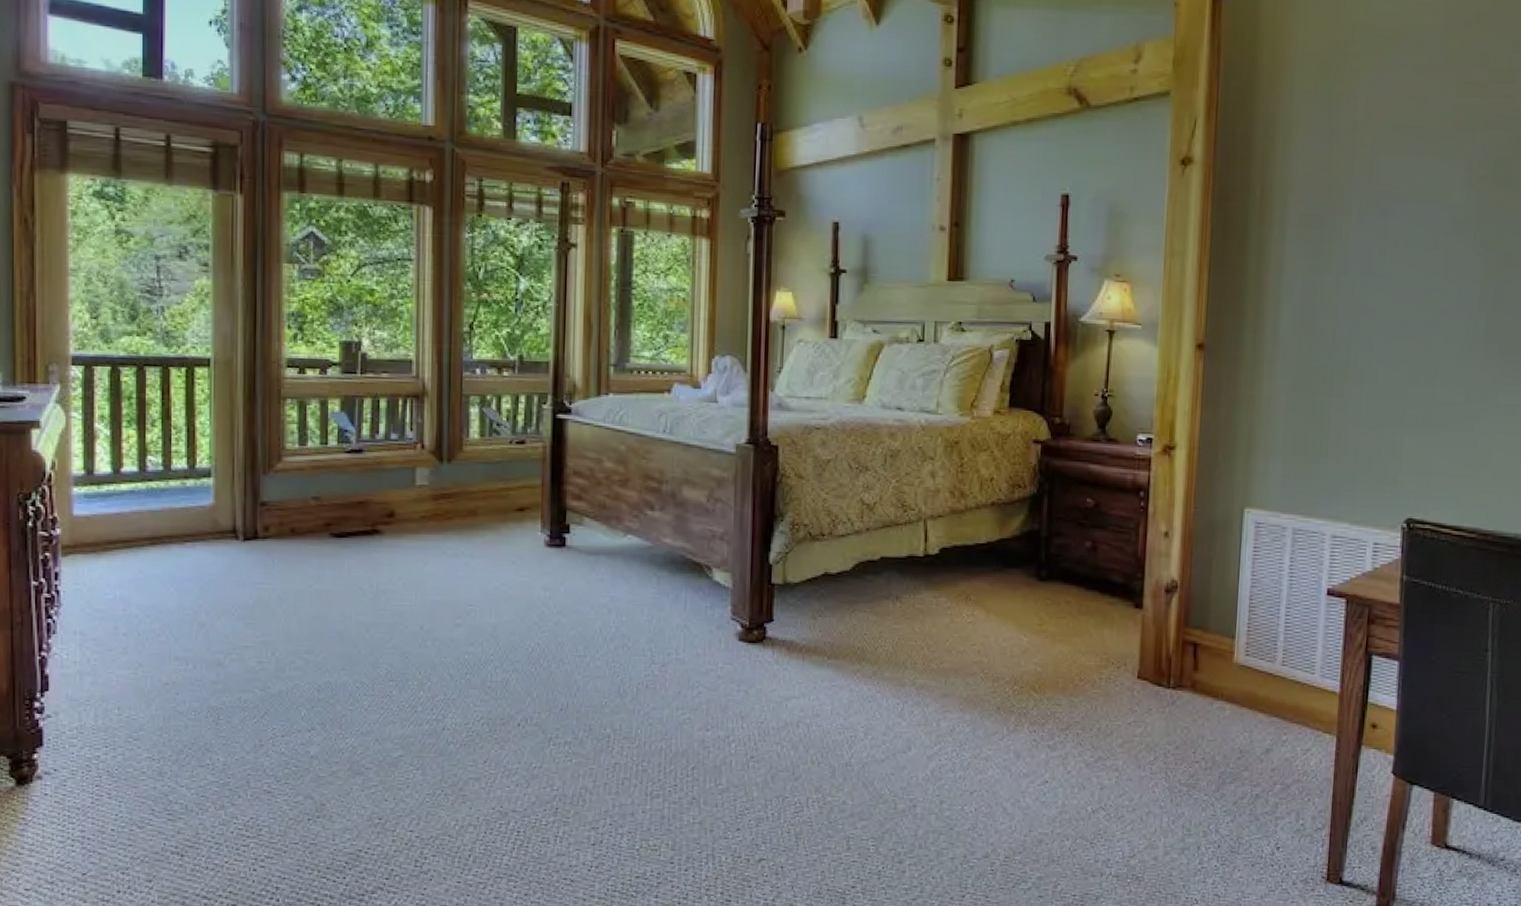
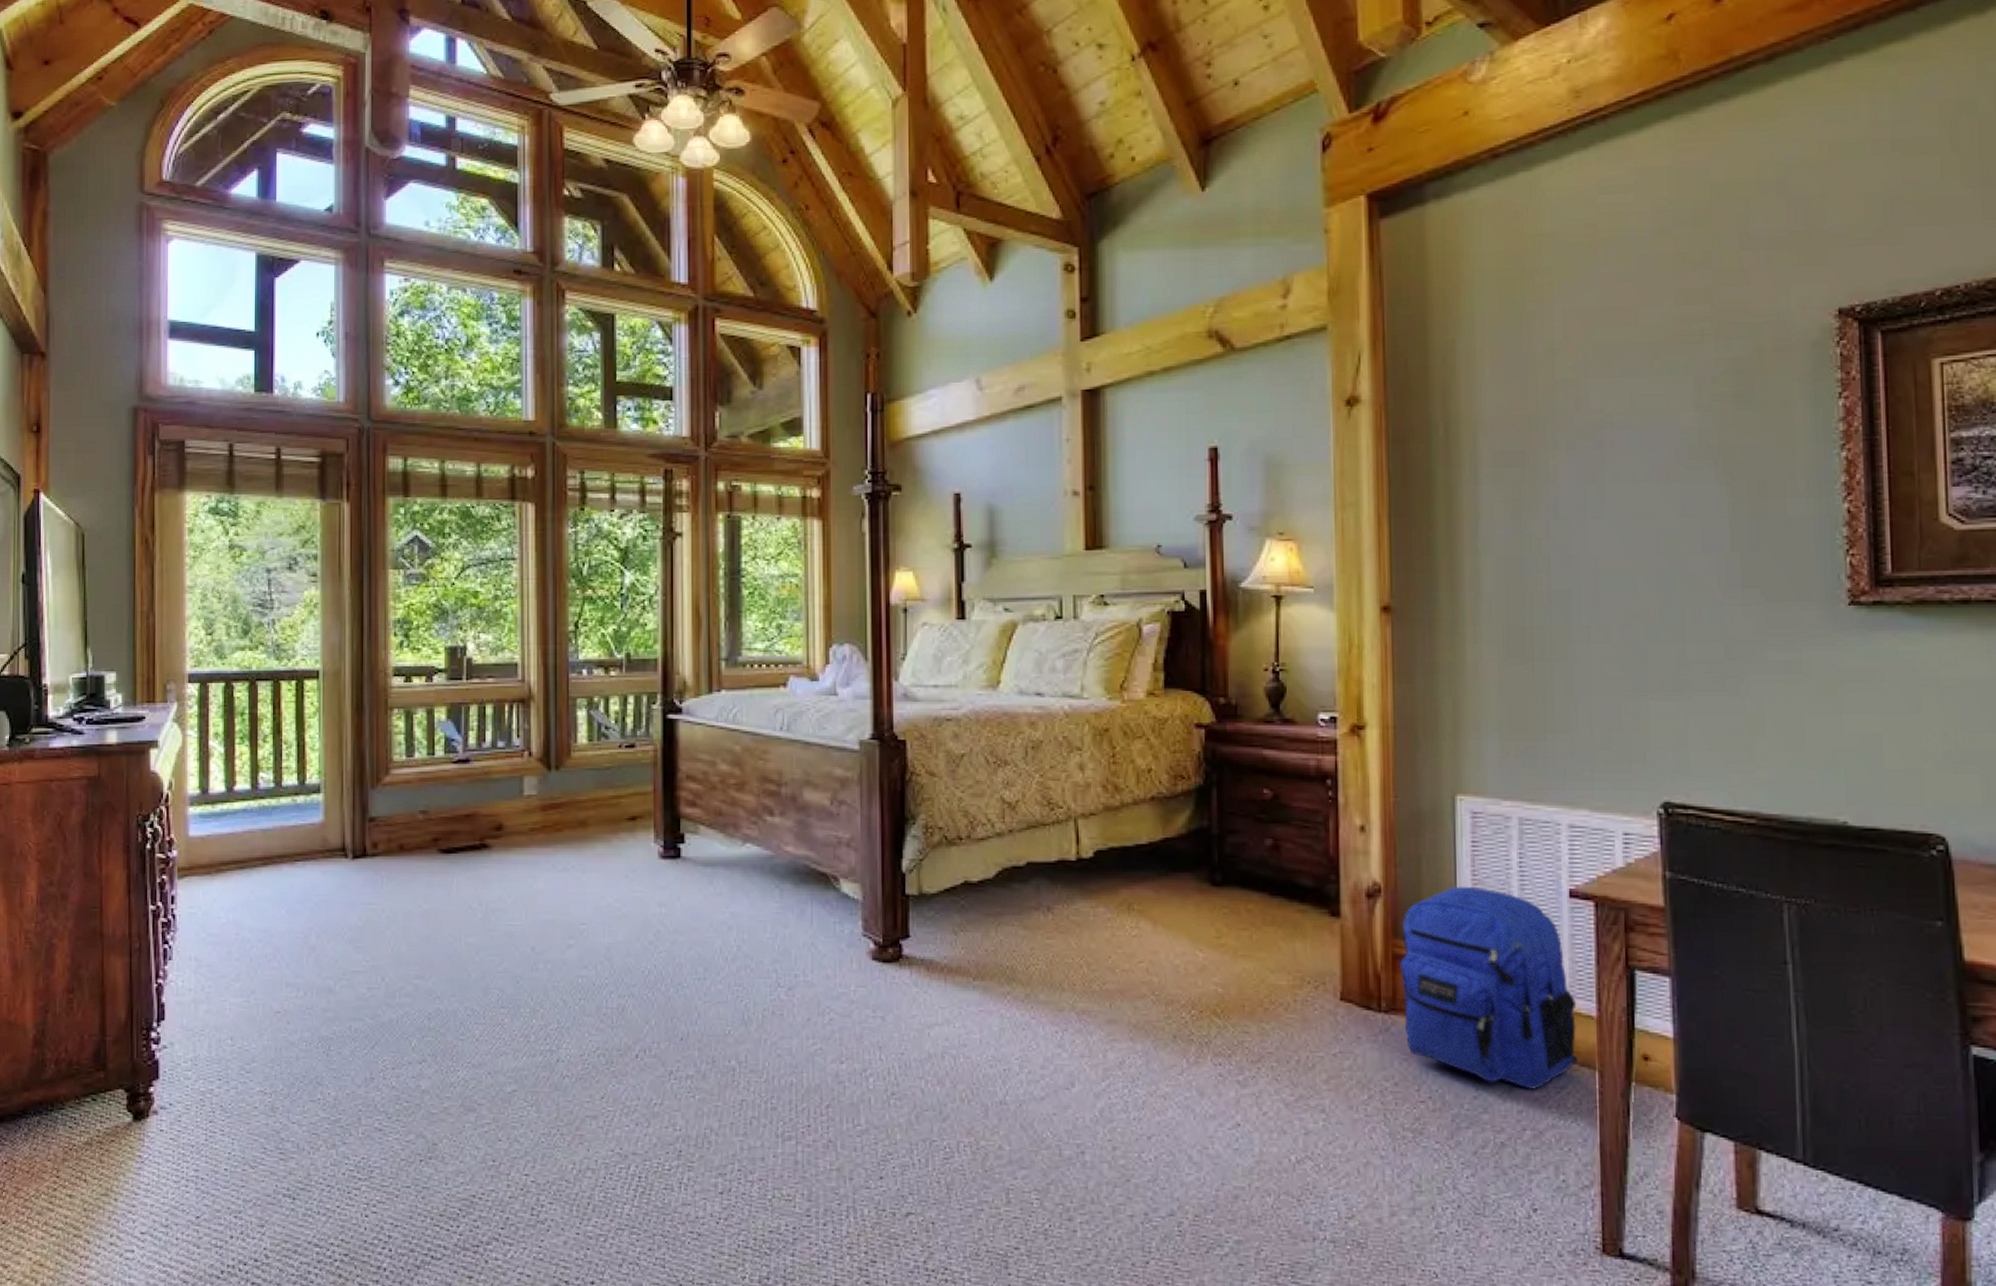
backpack: none [1187,584,1325,751] -> present [1399,886,1578,1089]

